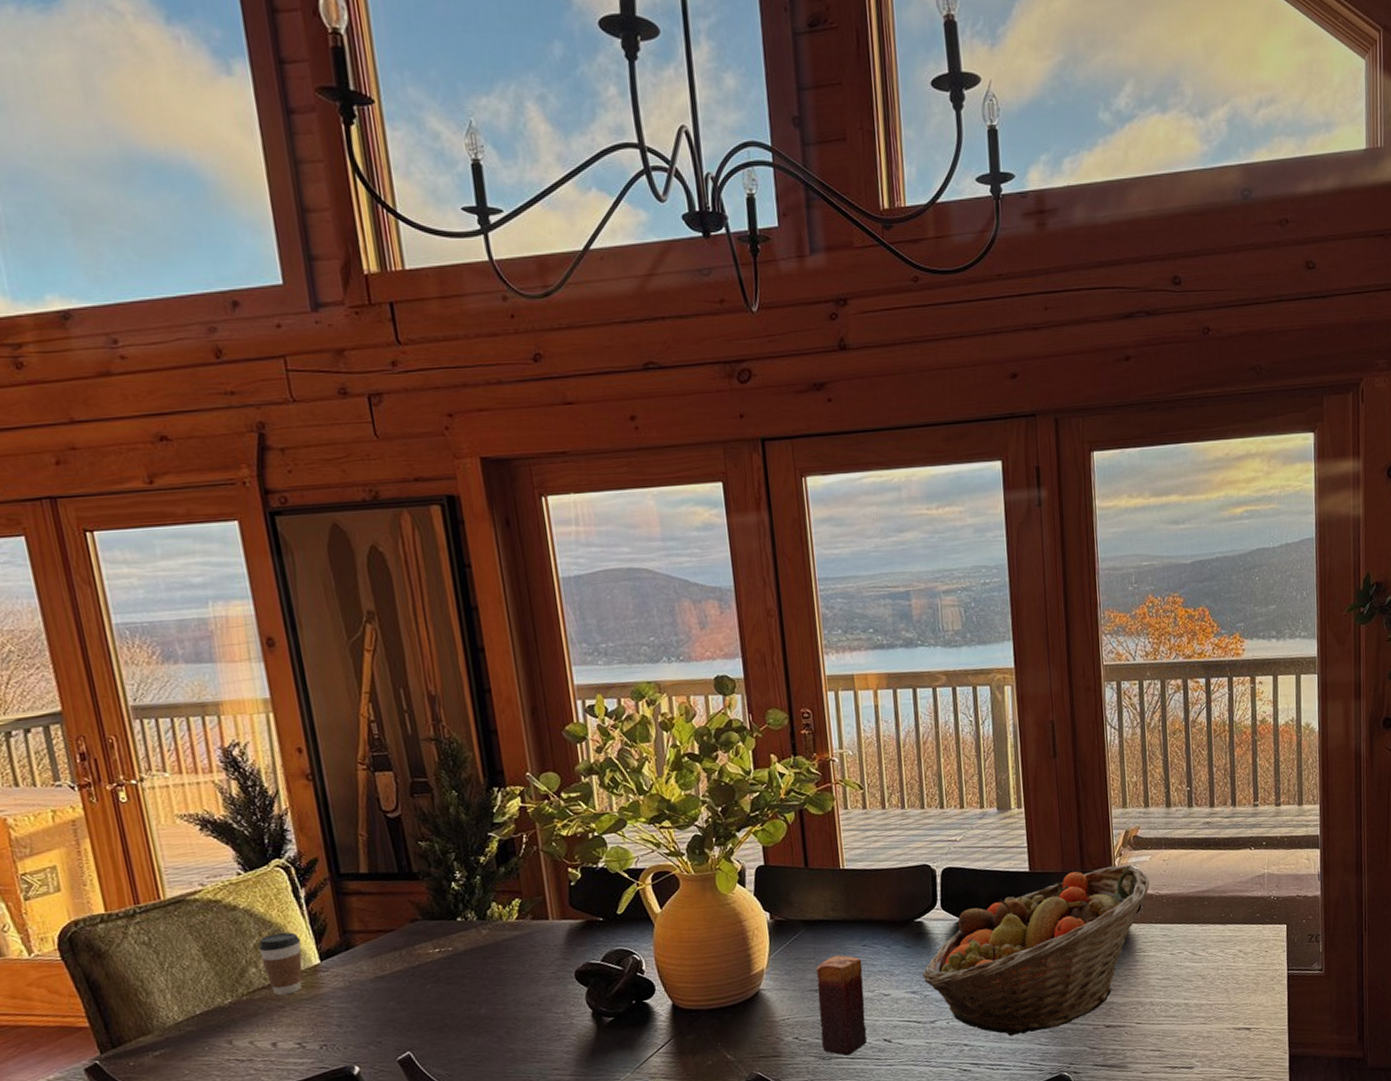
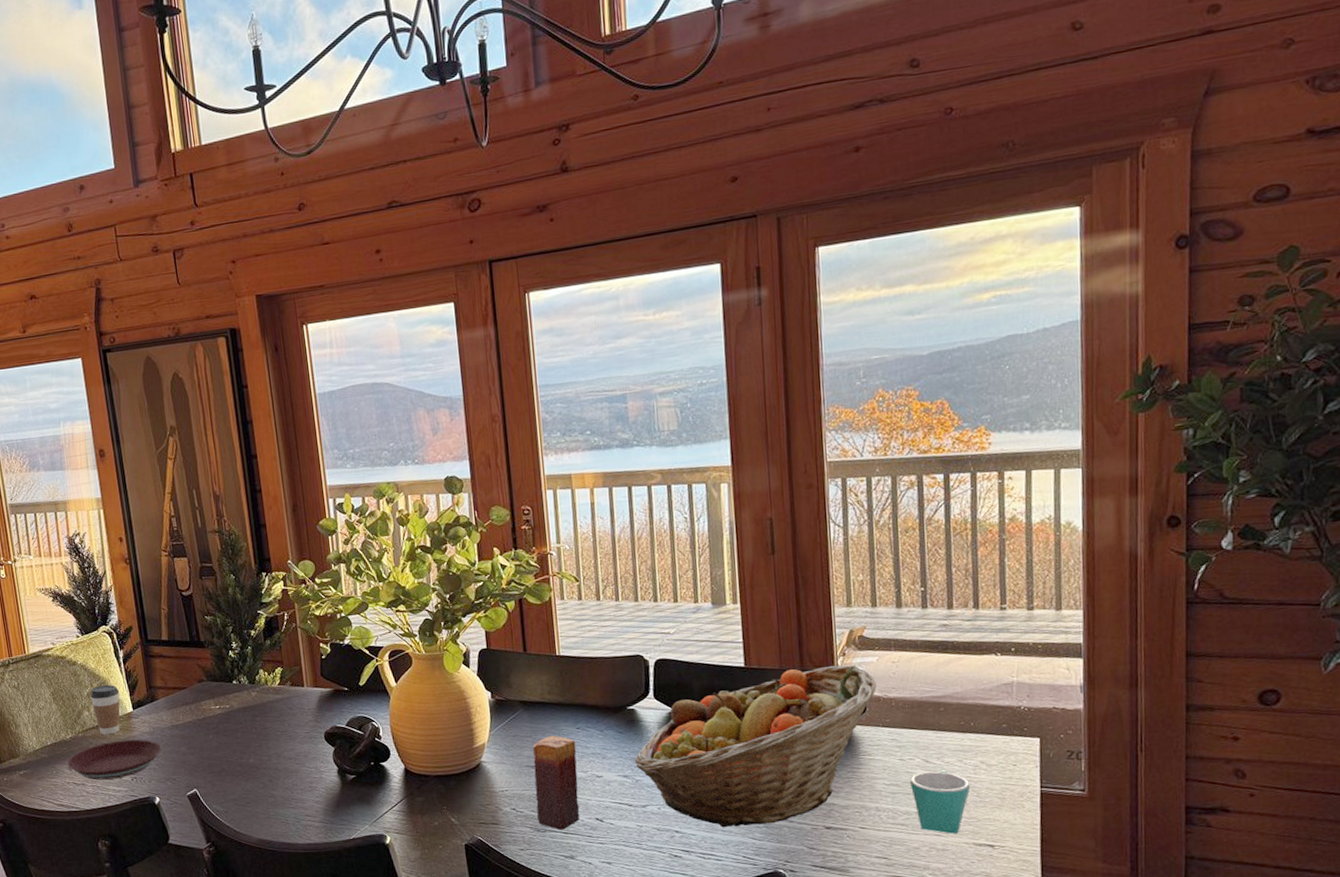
plate: none [225,997,362,1053] -> present [67,739,162,780]
mug: none [1179,961,1231,1021] -> present [909,770,971,834]

